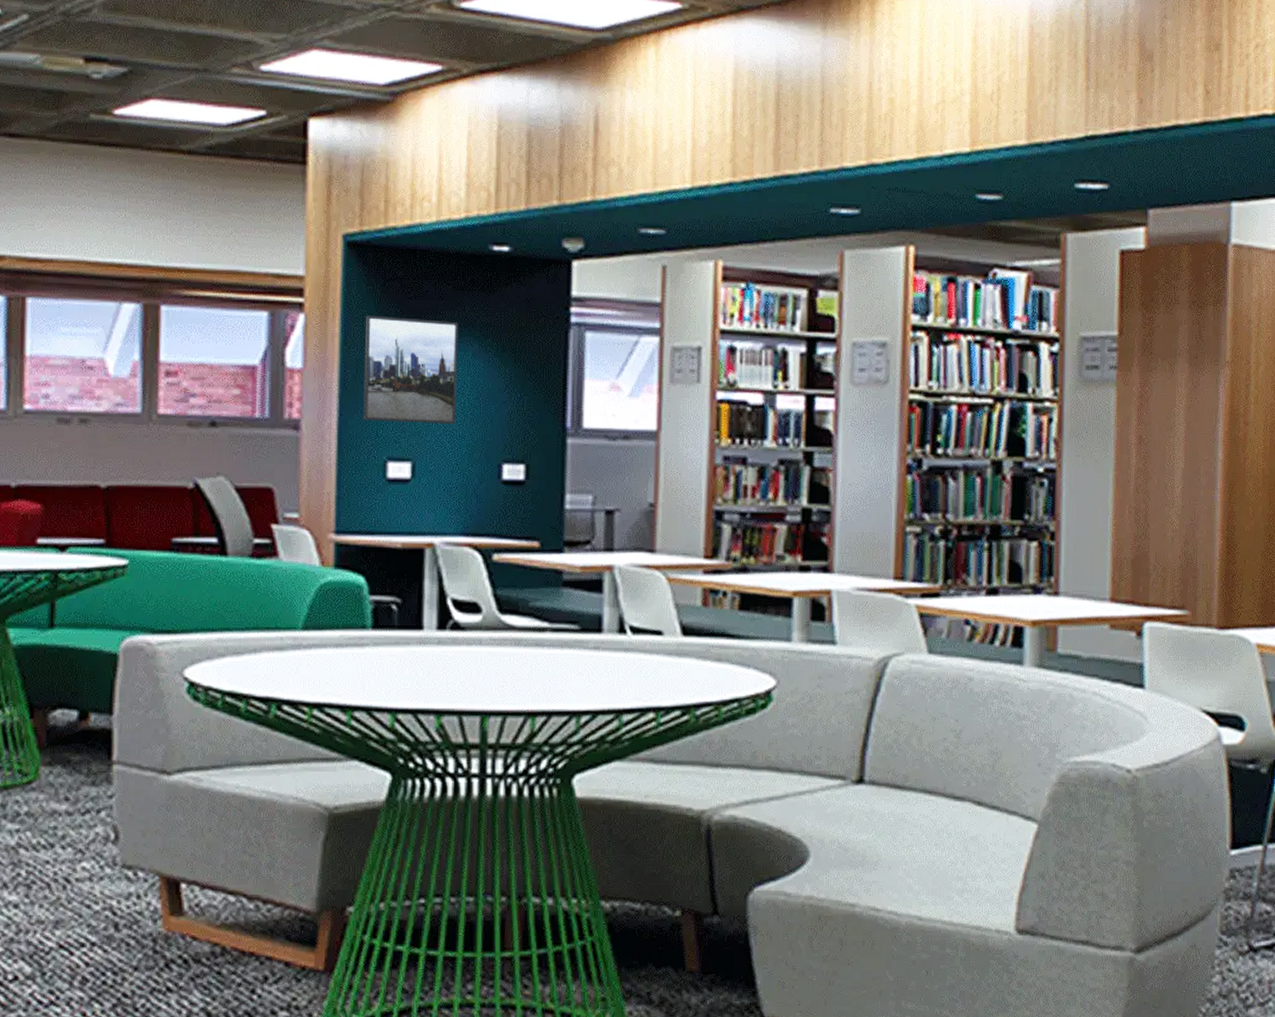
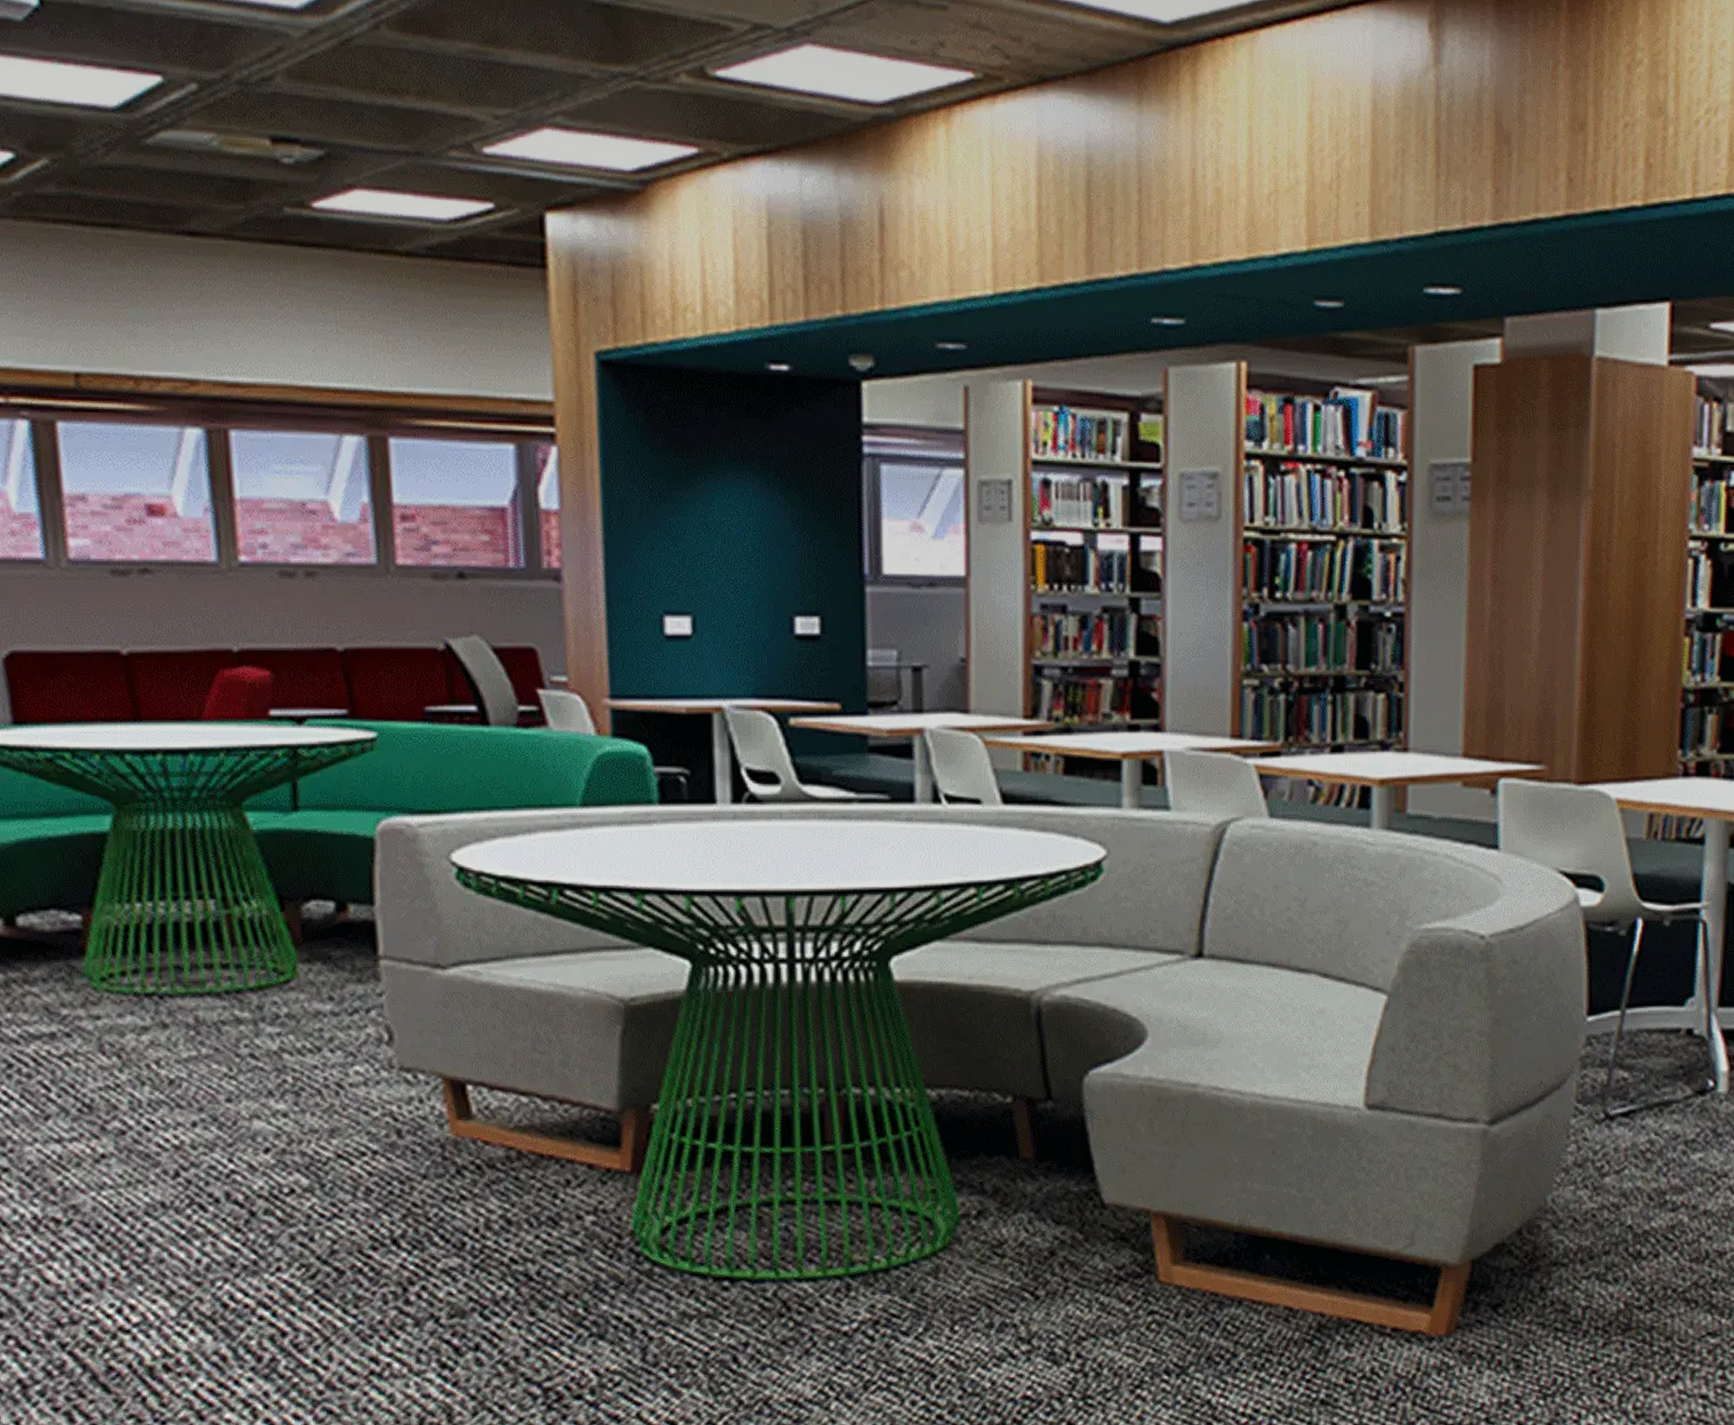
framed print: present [362,315,459,425] -> none [627,446,740,573]

